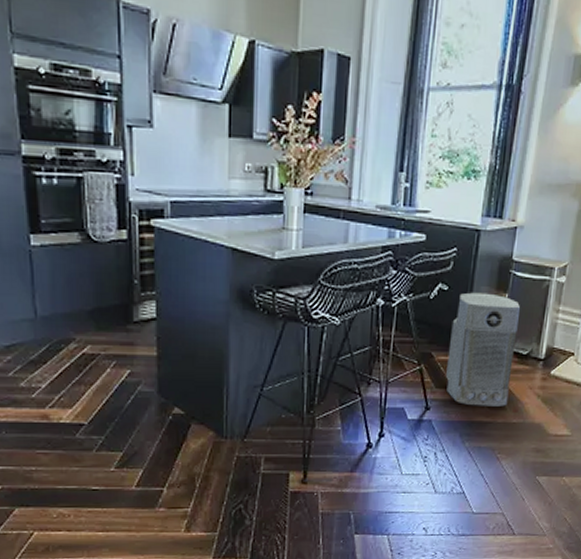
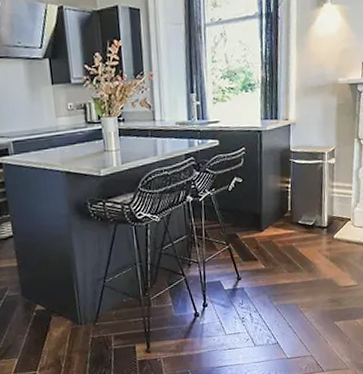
air purifier: present [446,292,520,406] -> none [249,180,303,272]

